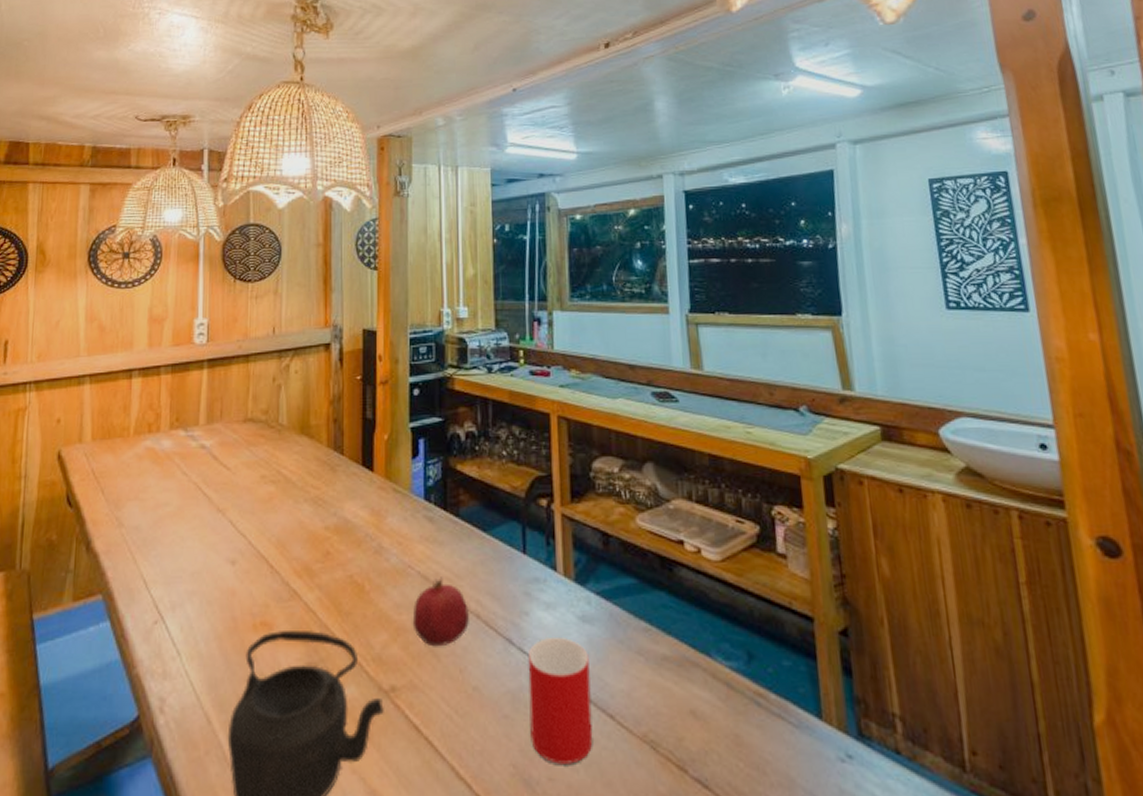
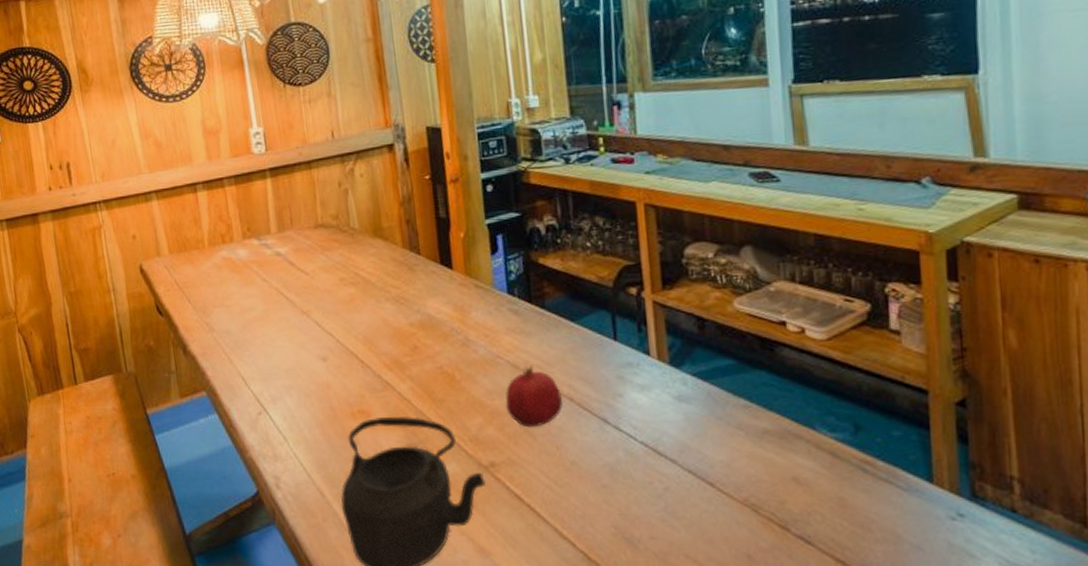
cup: present [527,638,593,764] -> none [624,416,694,525]

